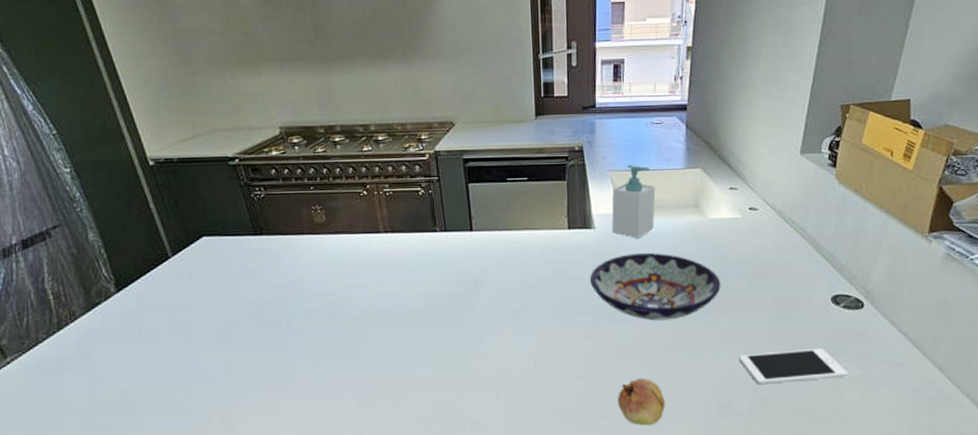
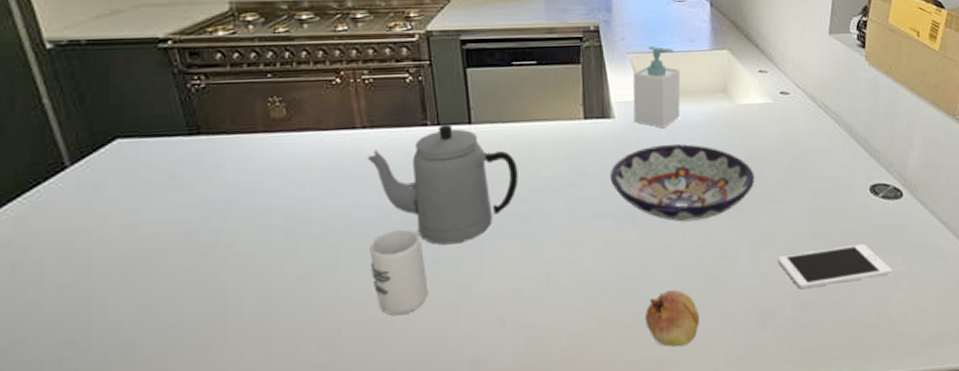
teapot: none [389,231,512,331] -> present [367,125,518,245]
cup: none [392,317,439,384] -> present [369,230,429,316]

